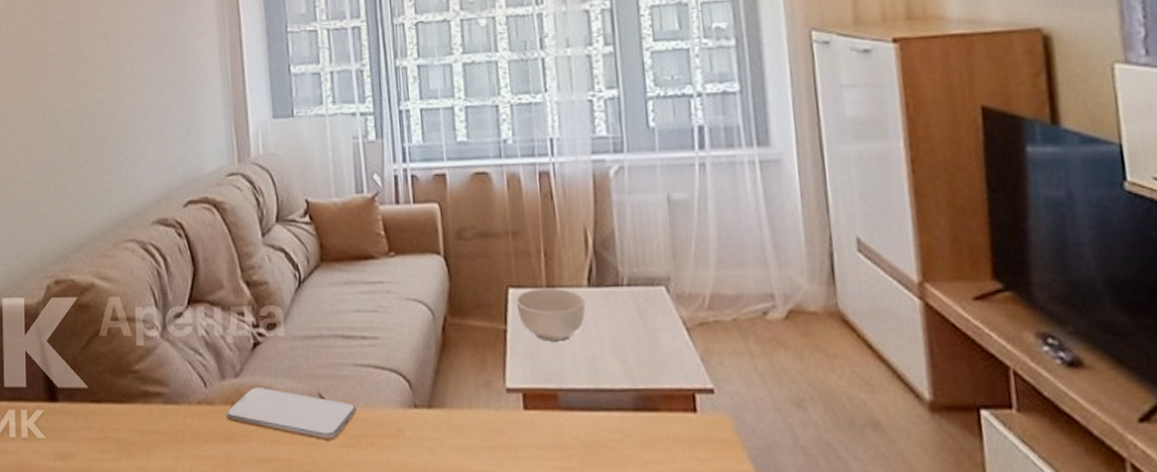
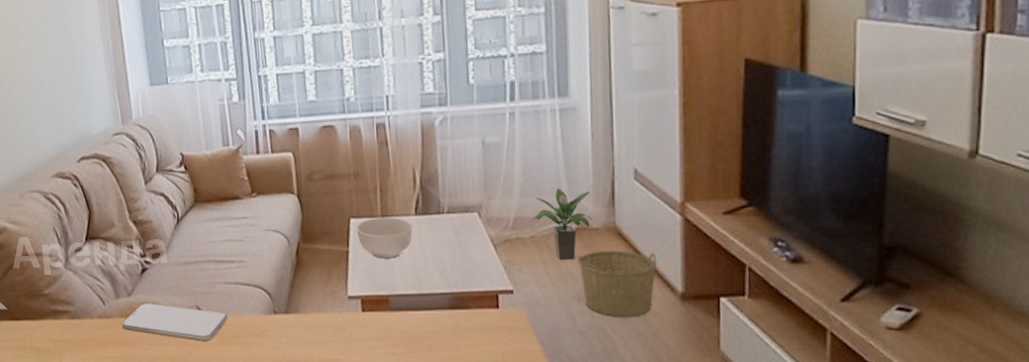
potted plant: none [734,260,809,351] -> present [533,189,592,260]
basket: none [793,341,895,431] -> present [577,250,657,317]

